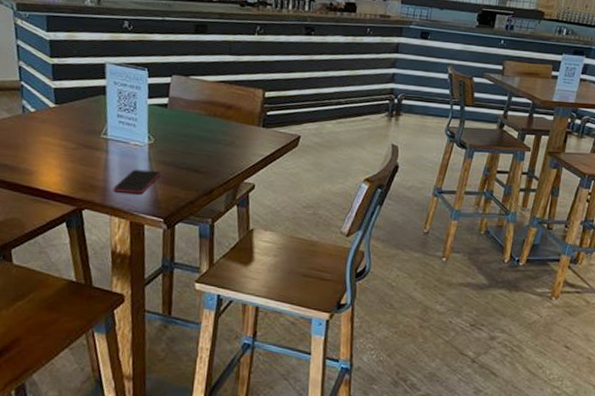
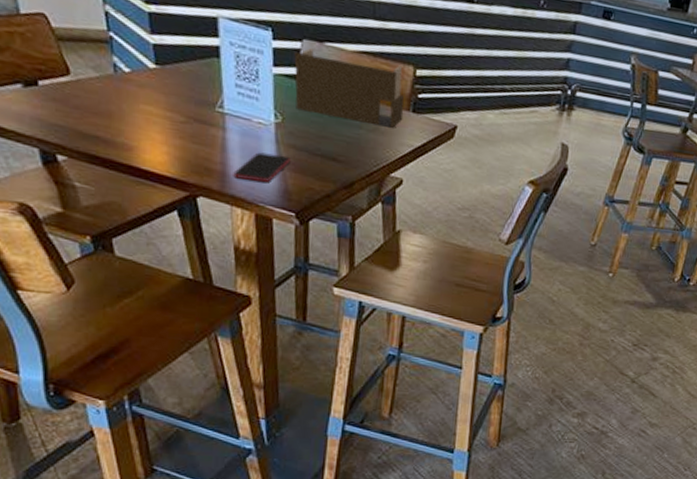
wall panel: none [165,82,255,141] -> present [294,48,404,128]

